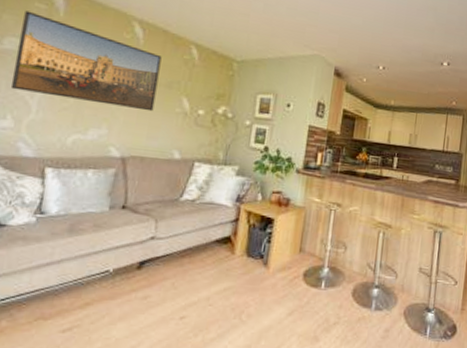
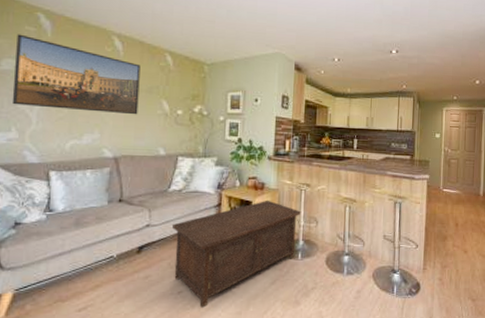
cabinet: none [177,218,329,338] -> present [171,200,301,308]

